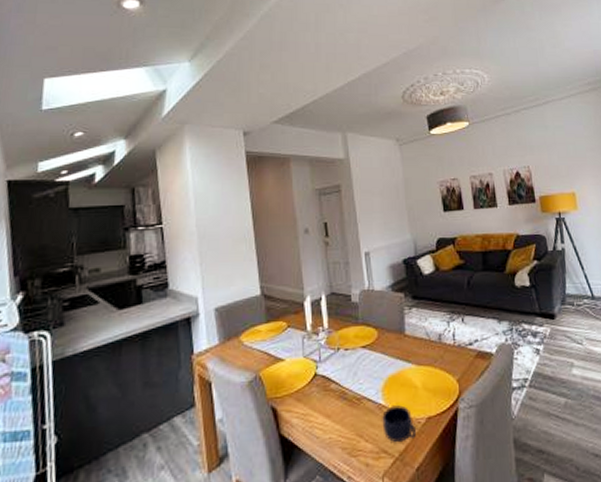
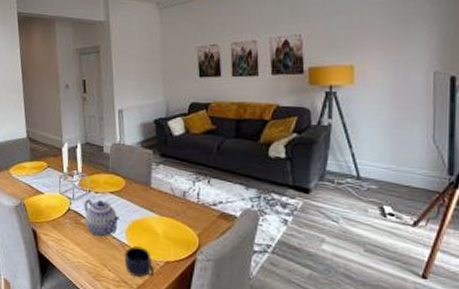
teapot: none [333,357,374,403] -> present [84,199,119,238]

